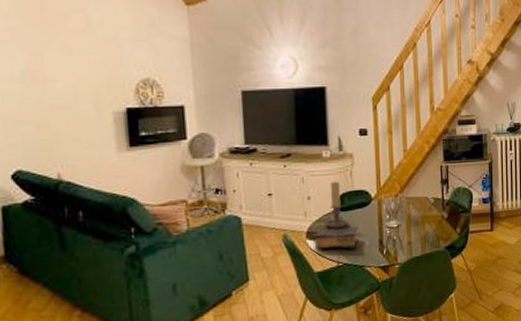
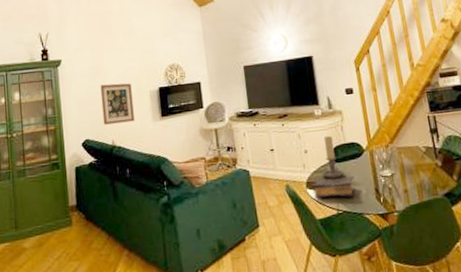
wall art: none [38,97,91,152] -> present [100,83,135,125]

